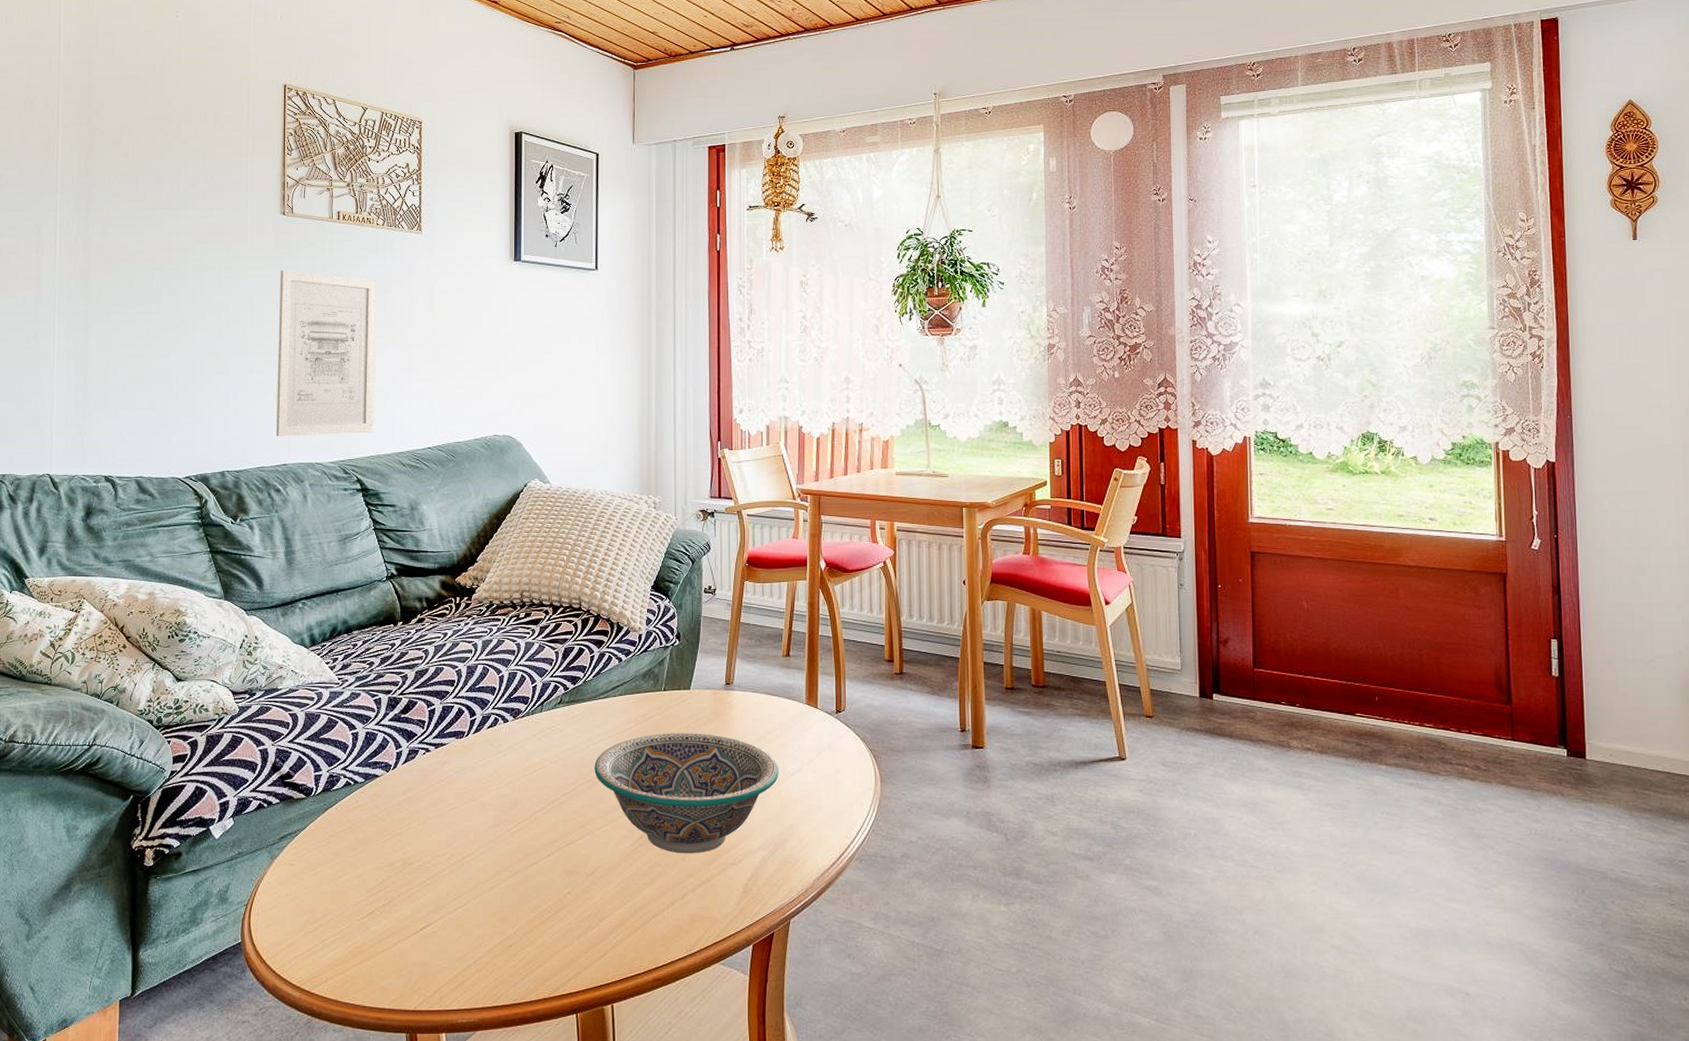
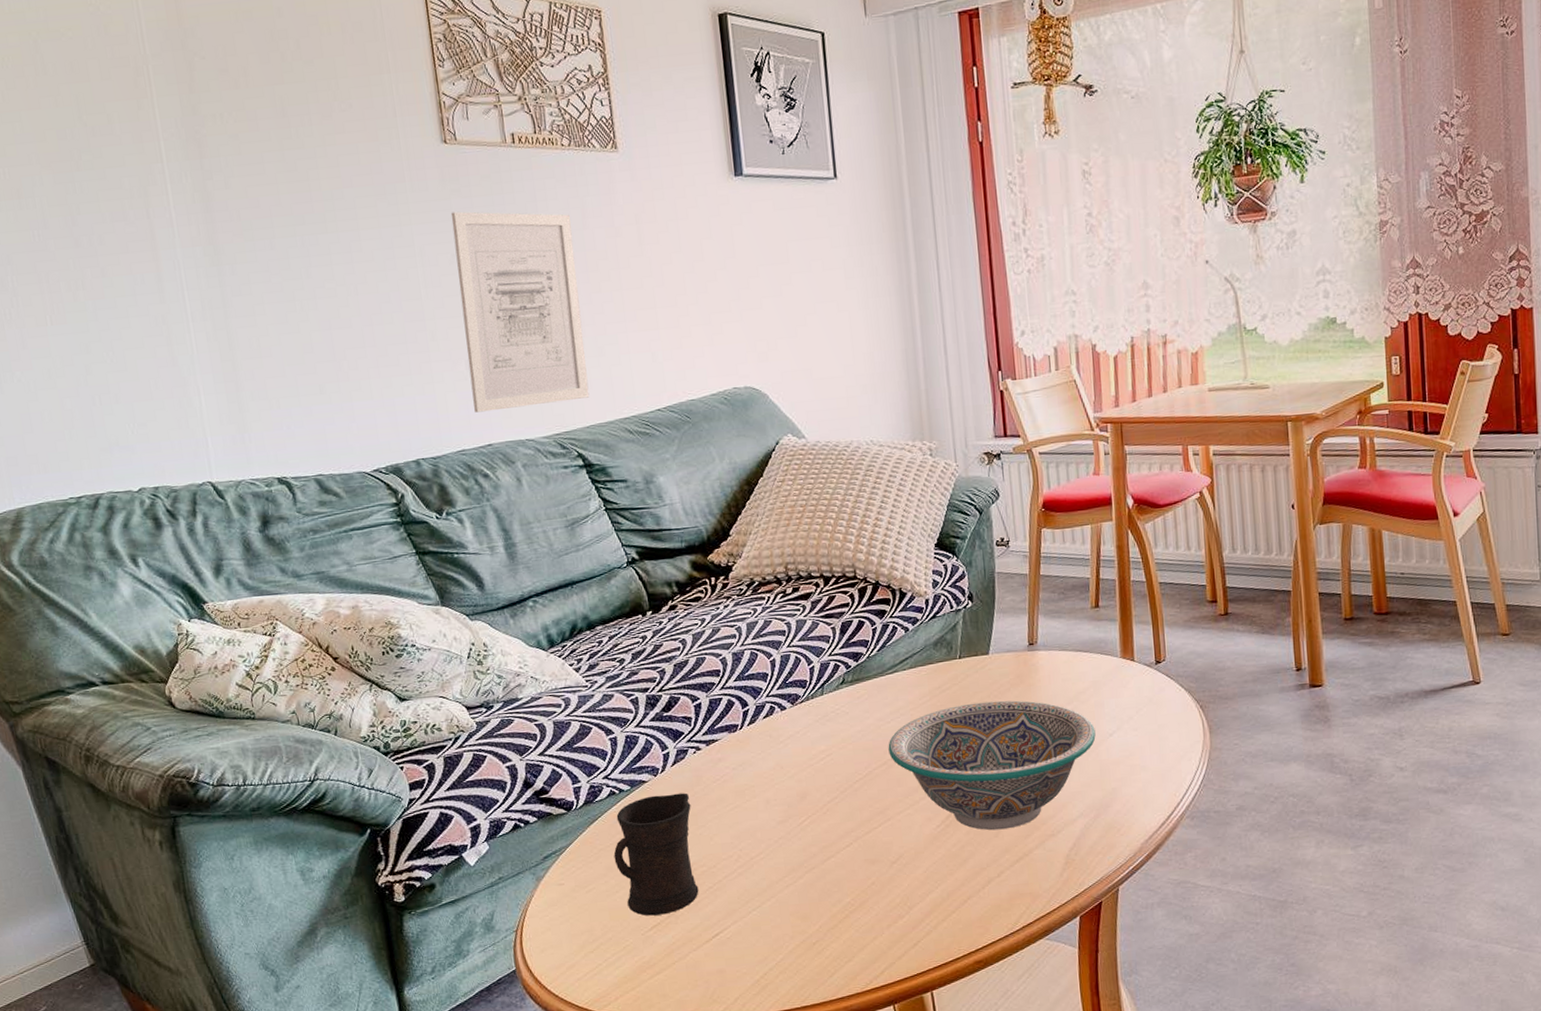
mug: none [342,790,415,903] -> present [613,793,699,916]

